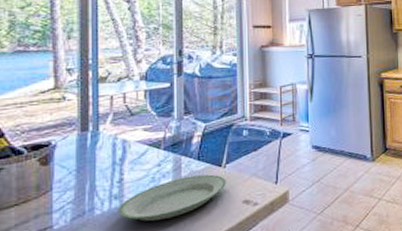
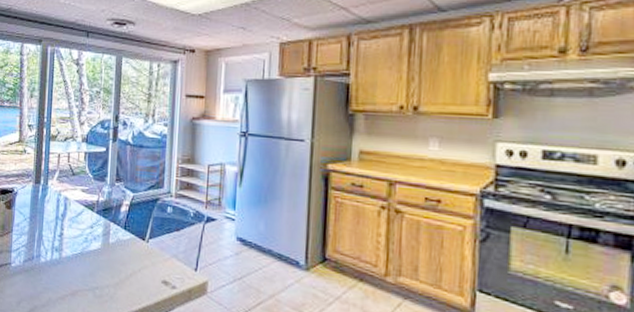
plate: present [117,174,226,221] -> none [57,243,148,281]

